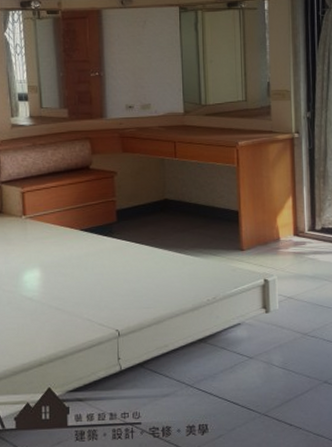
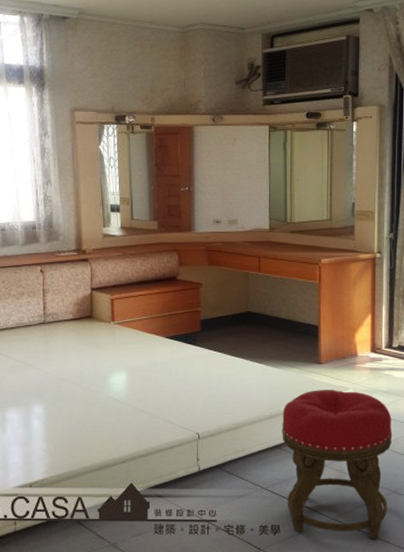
stool: none [205,277,321,434] -> present [282,390,393,539]

